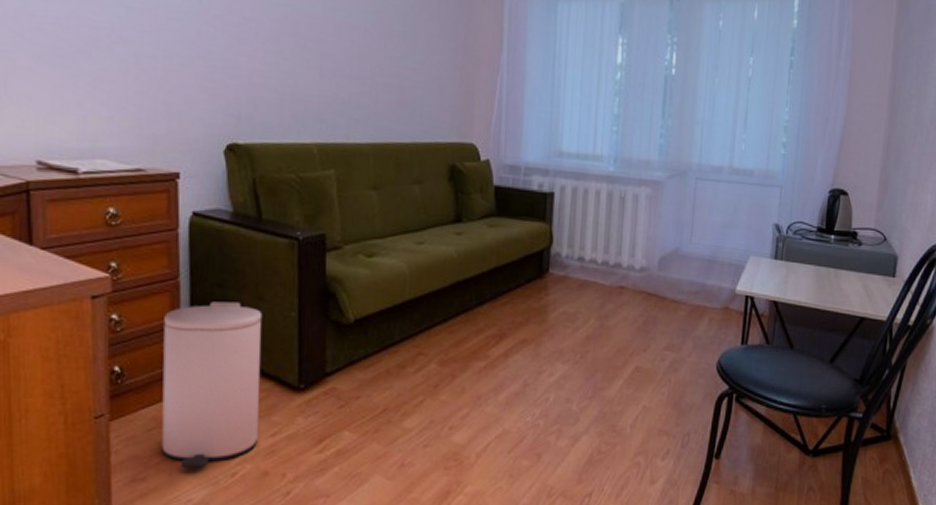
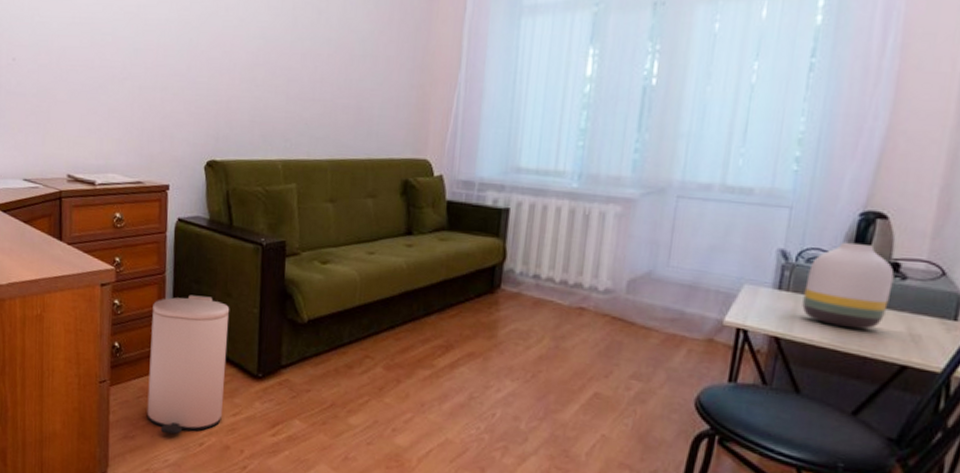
vase: none [792,215,854,289] -> present [802,242,895,330]

